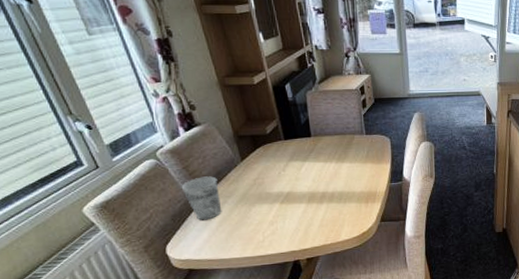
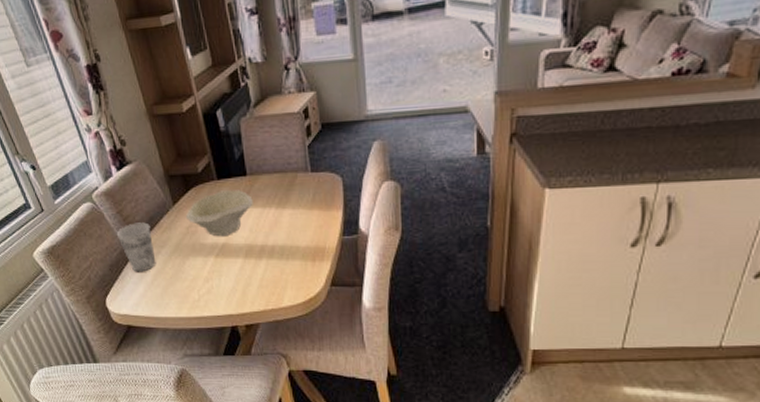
bowl: none [253,148,316,187] -> present [185,190,253,237]

